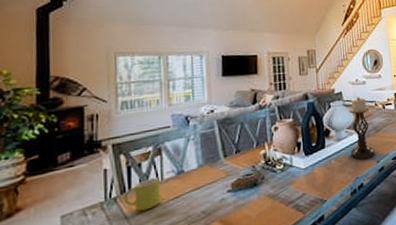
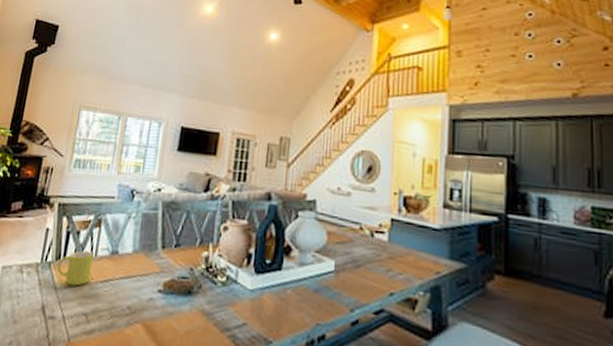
candle holder: present [349,96,375,160] -> none [314,211,352,303]

